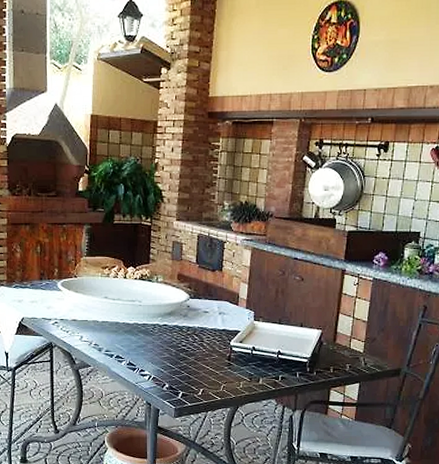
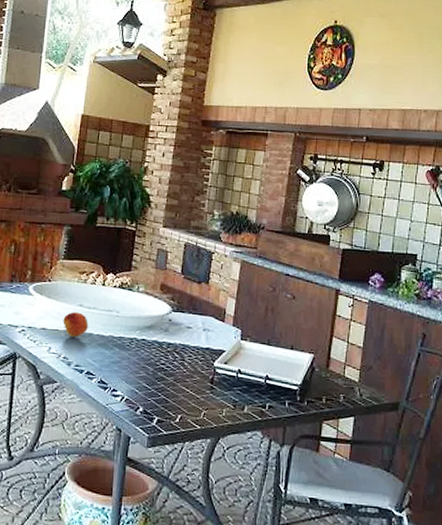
fruit: none [91,304,114,326] -> present [63,312,88,337]

